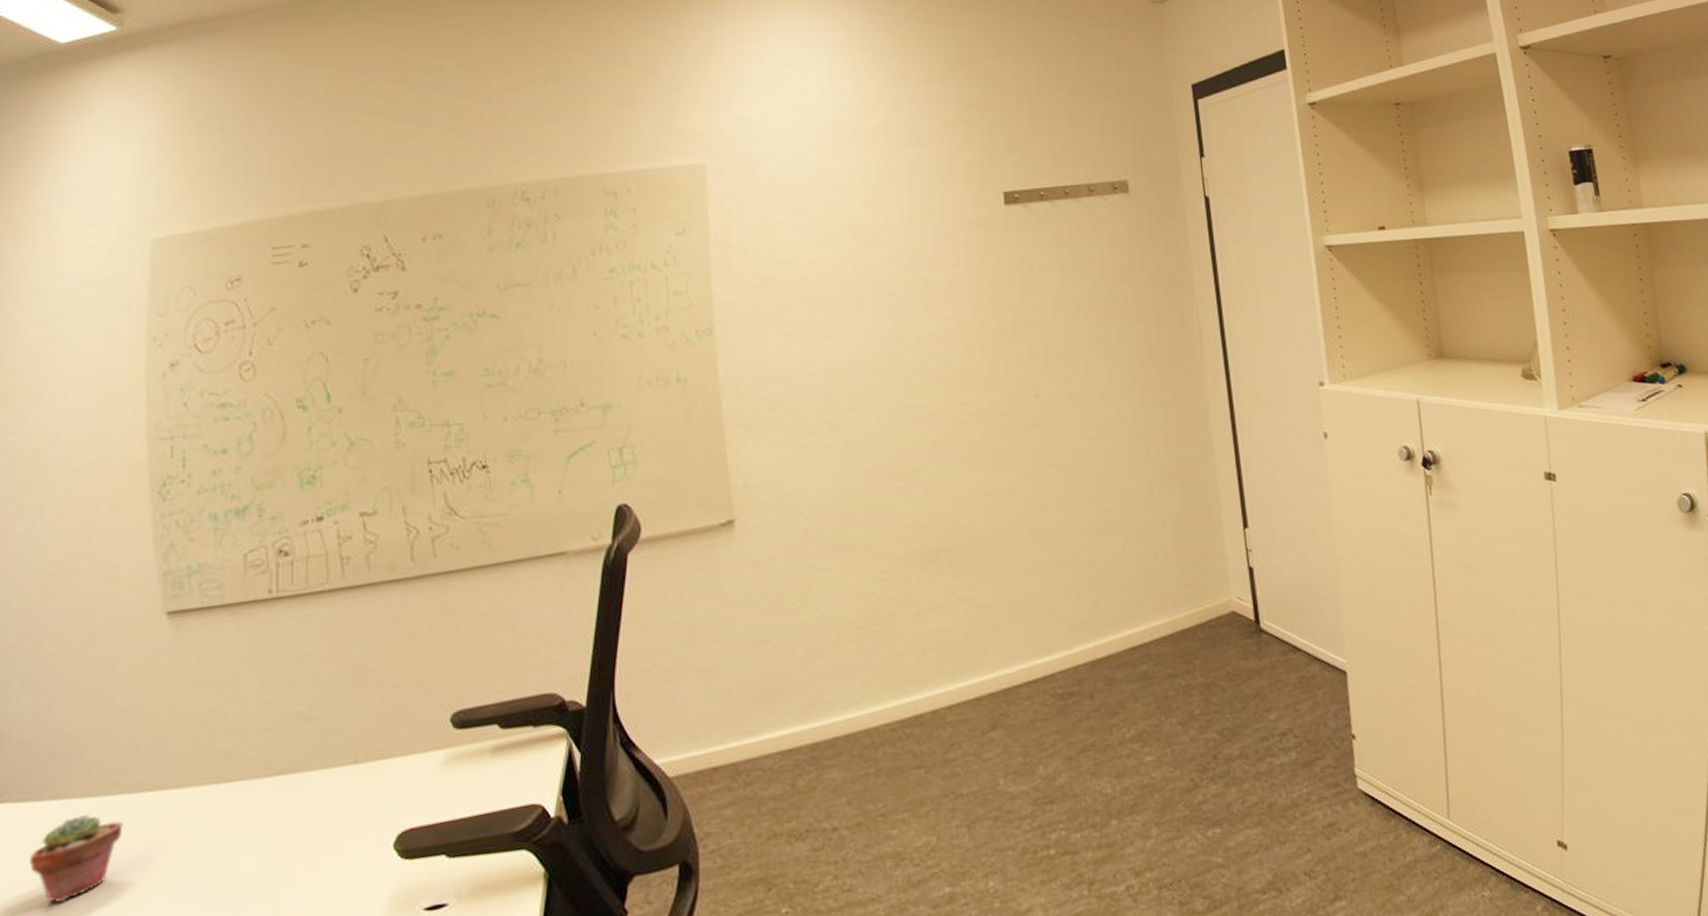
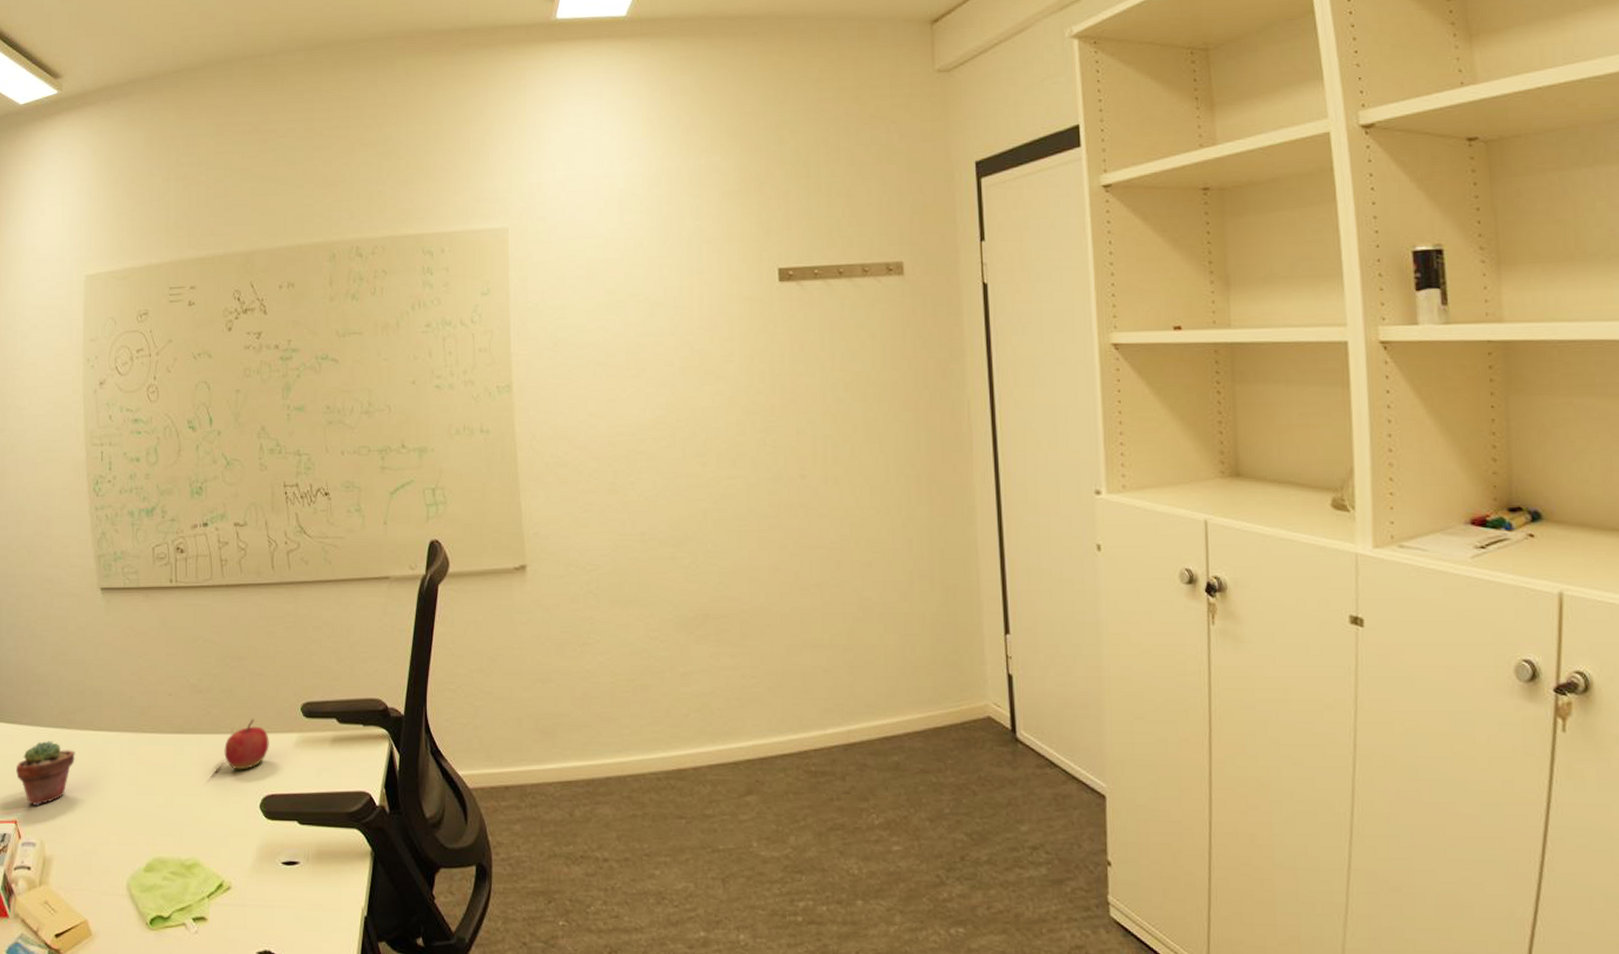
apple: none [344,741,407,807] -> present [224,719,269,770]

